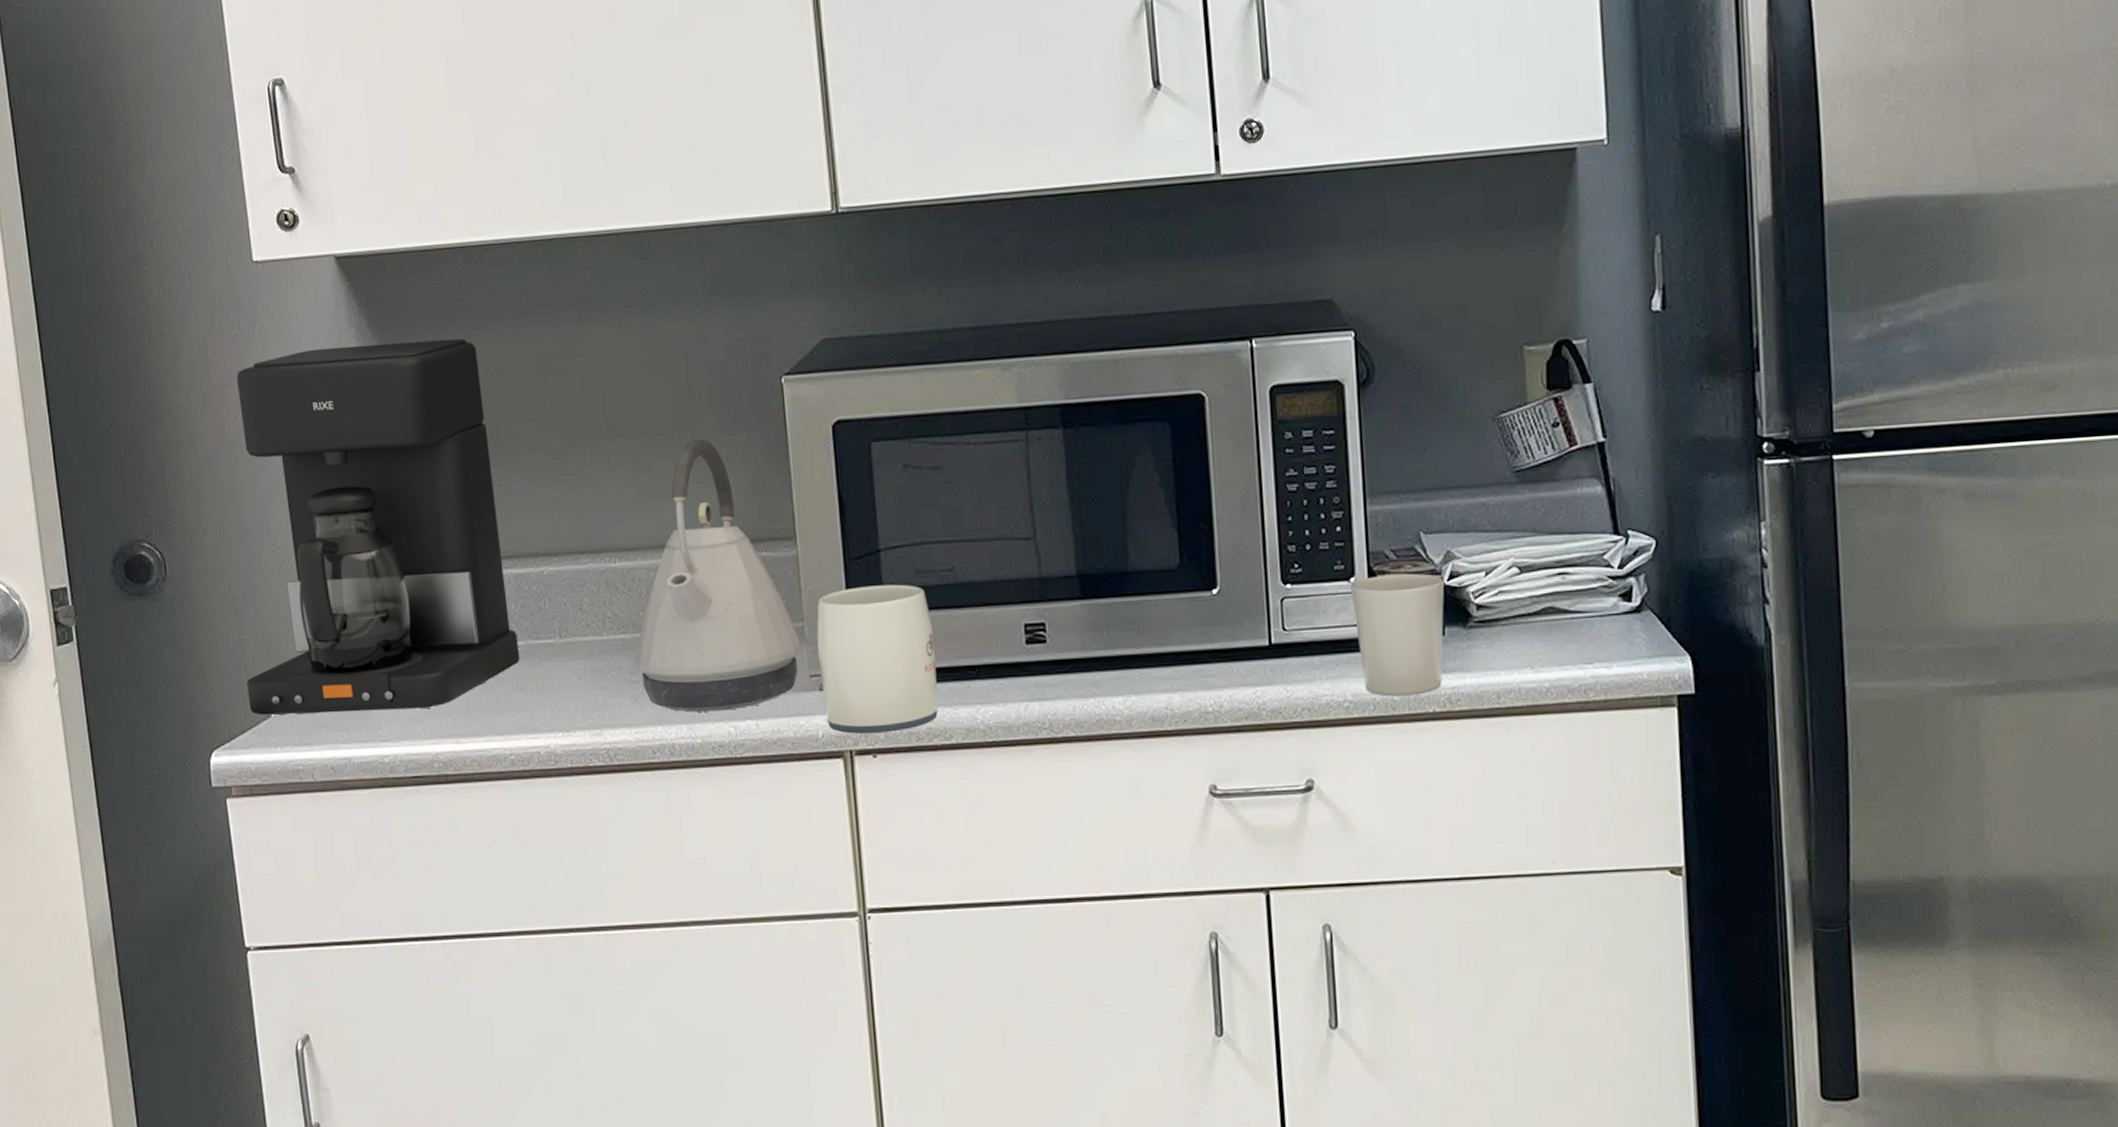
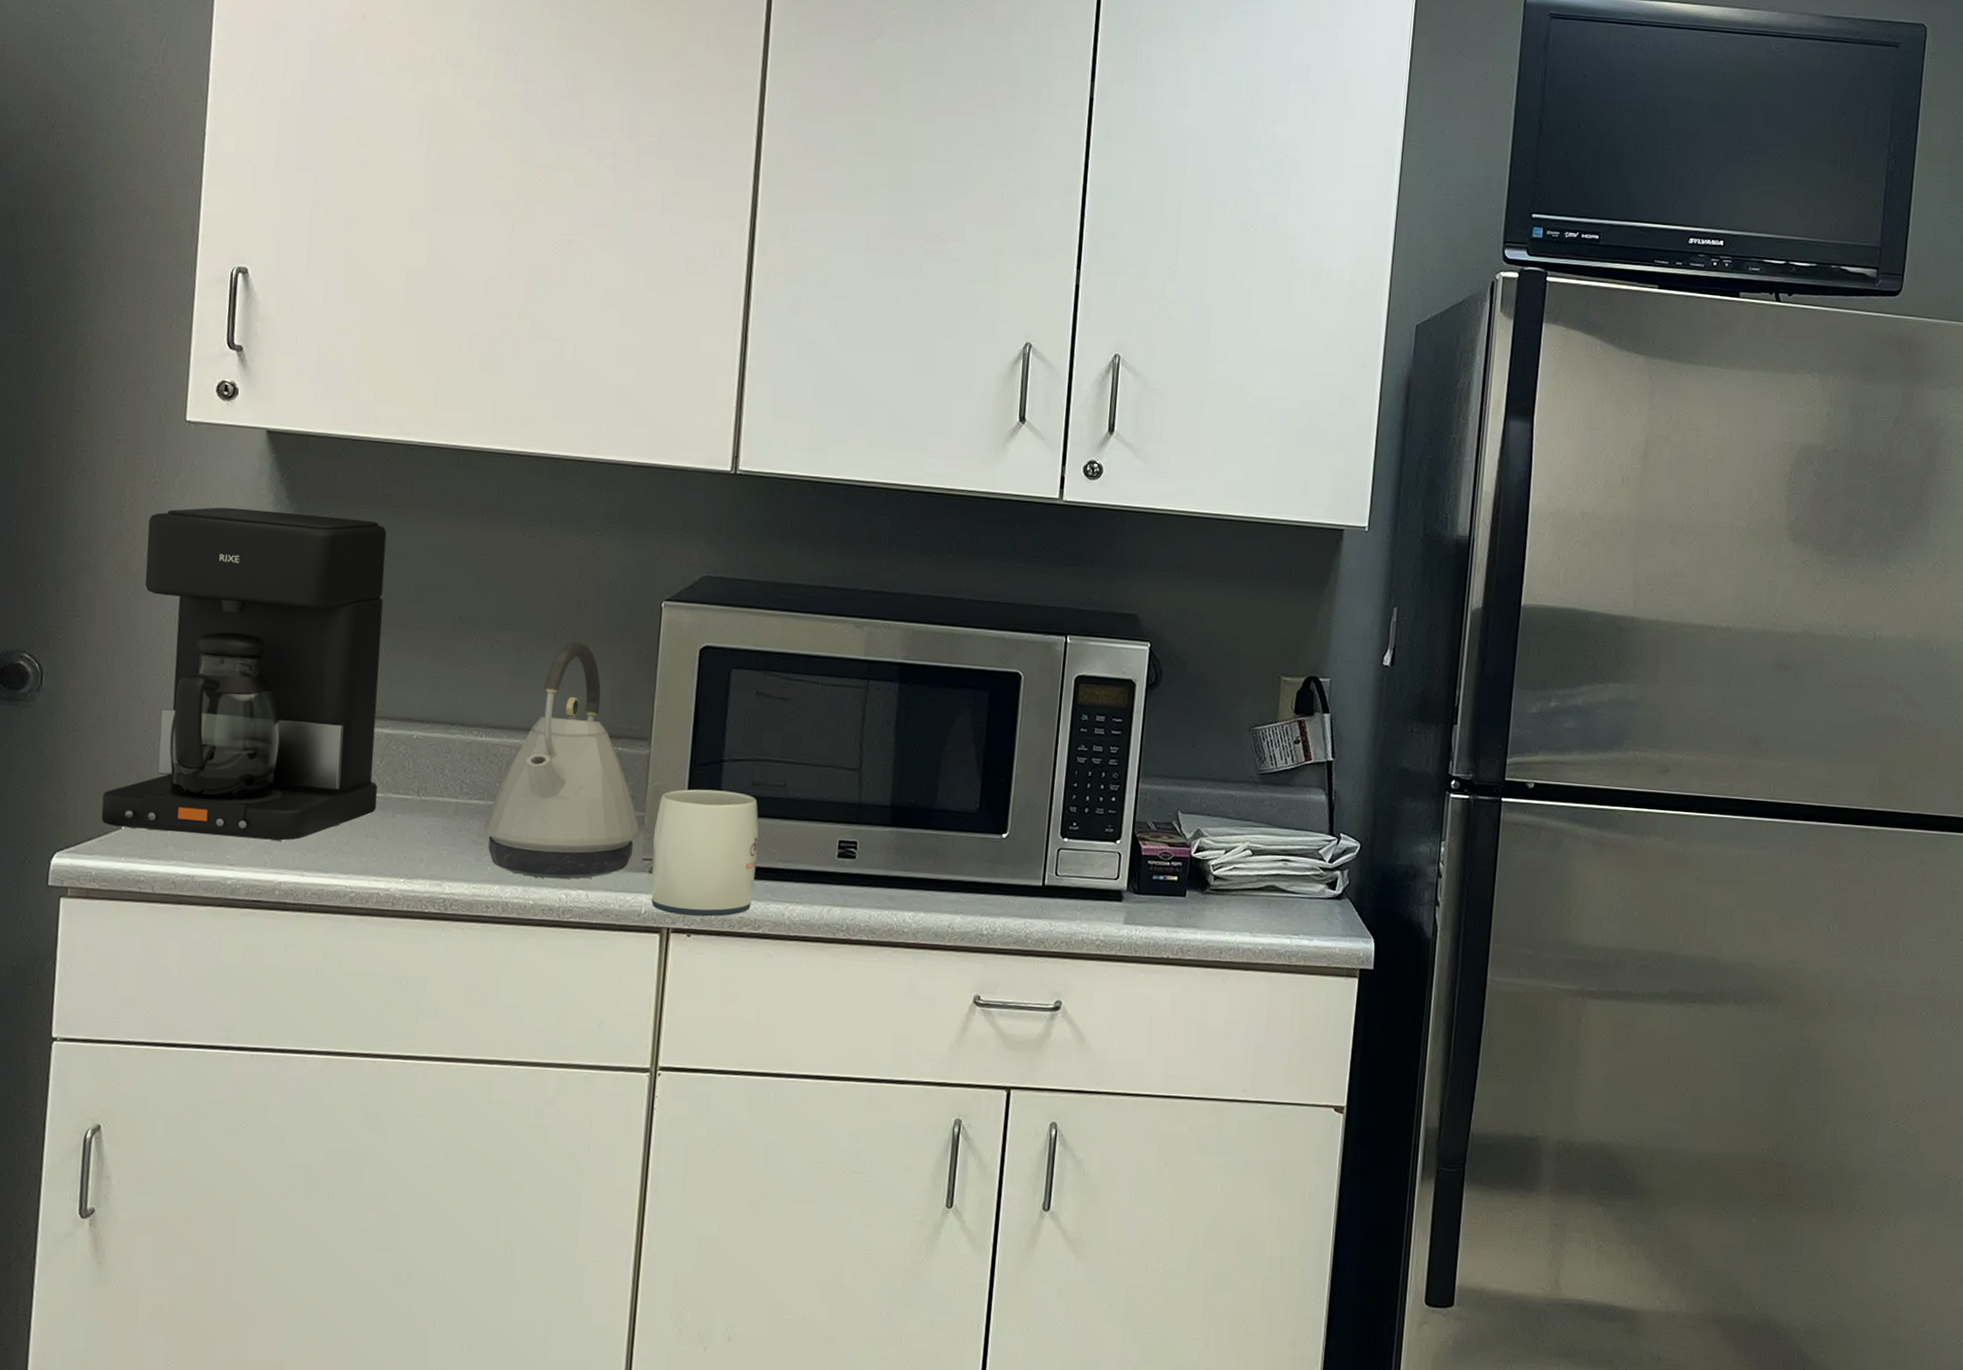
mug: present [1351,573,1445,697] -> none [1115,841,1191,943]

